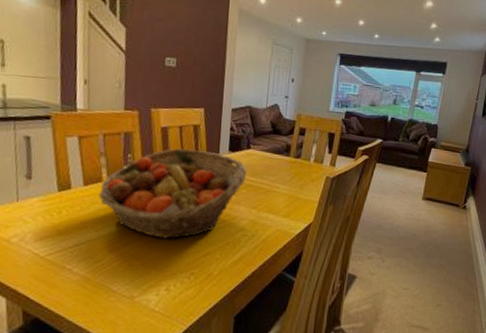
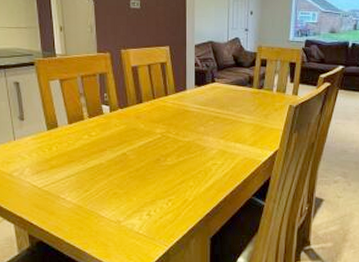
fruit basket: present [99,148,247,239] -> none [82,85,214,169]

